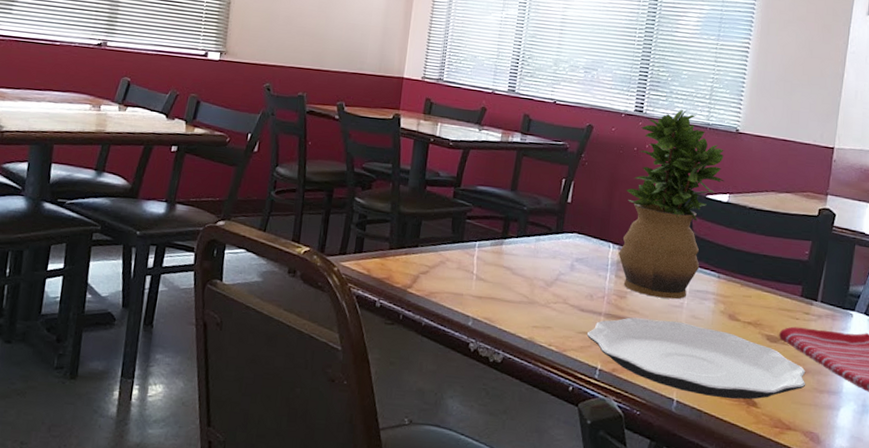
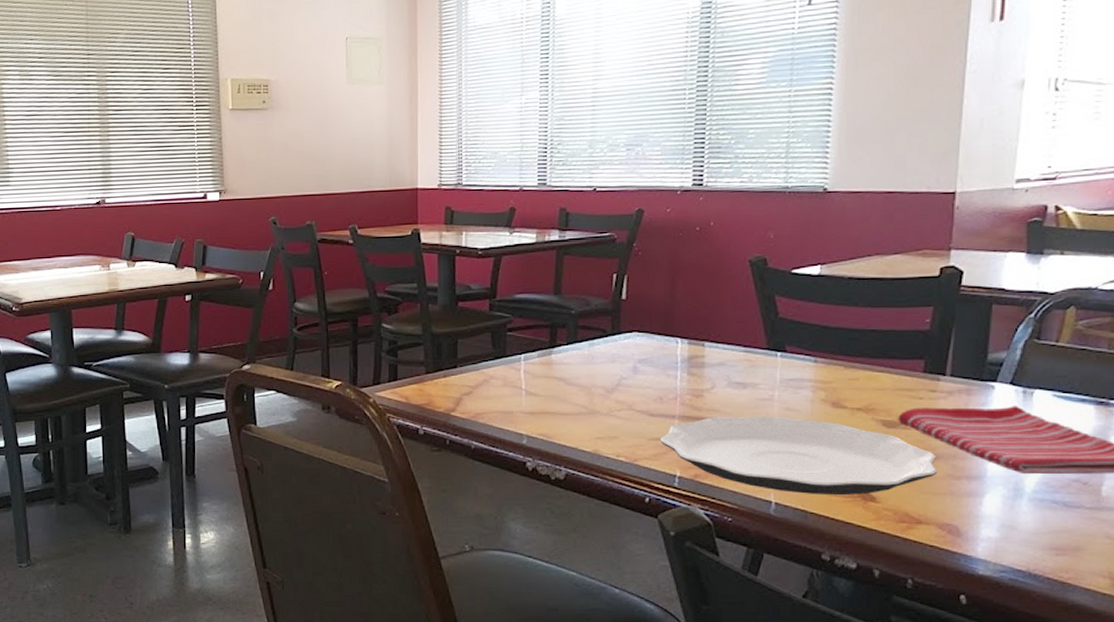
potted plant: present [619,110,724,299] -> none [689,175,813,392]

